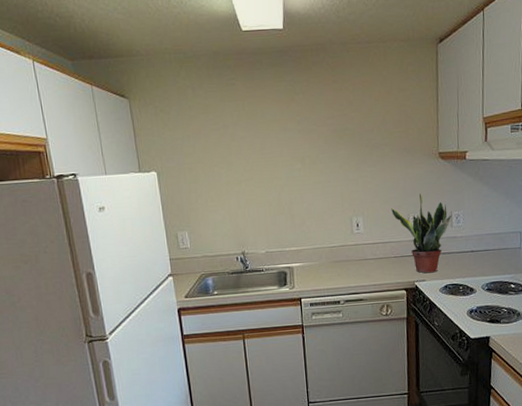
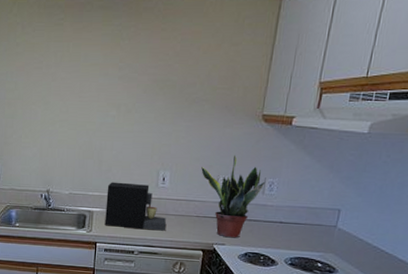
coffee maker: none [303,233,367,280] -> present [105,182,166,231]

